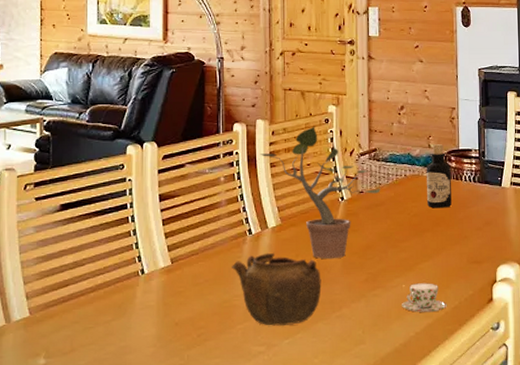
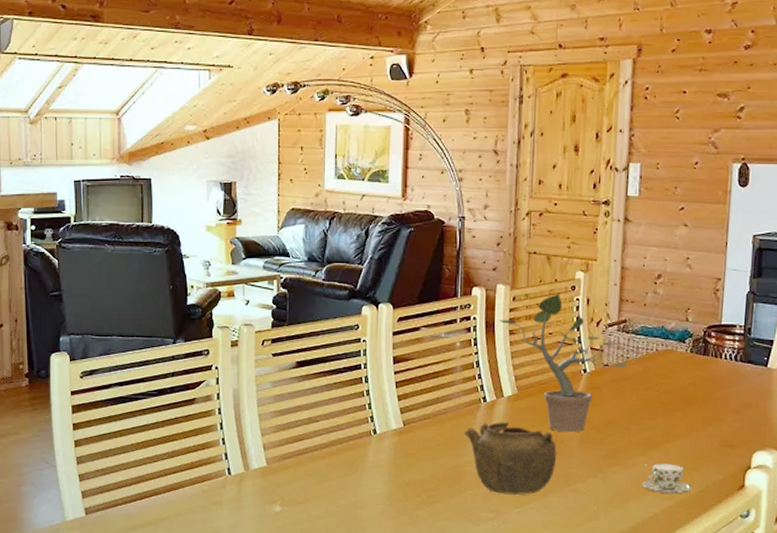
bottle: present [426,144,452,208] -> none [679,318,710,387]

